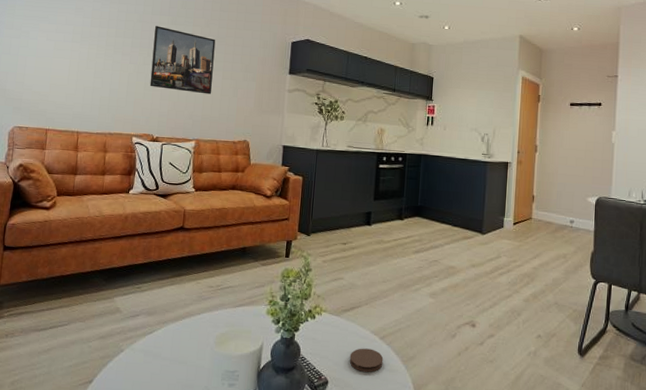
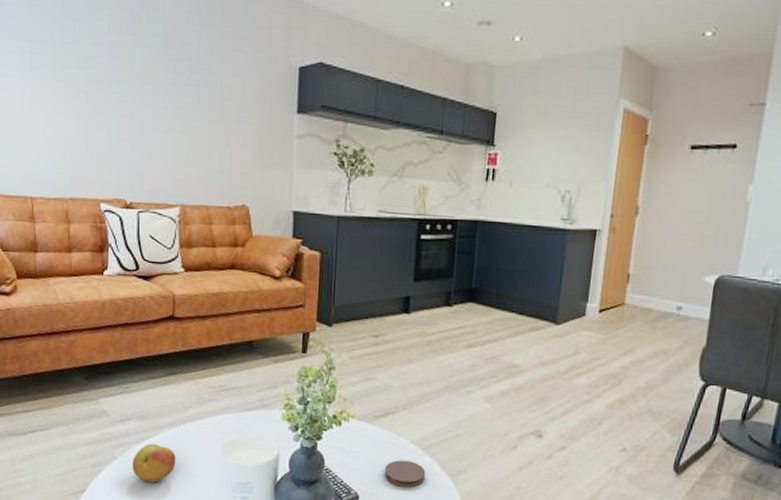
fruit: none [136,337,175,372] -> present [133,443,176,482]
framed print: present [149,26,216,95] -> none [115,50,196,144]

